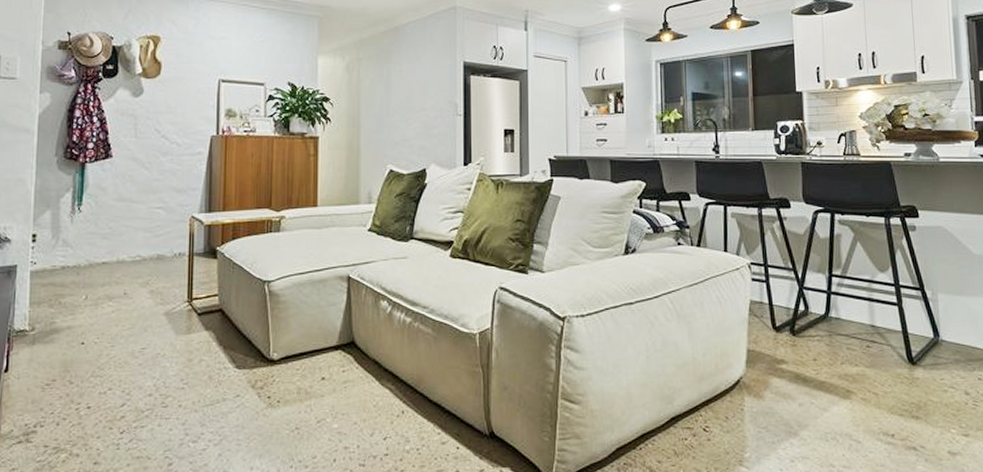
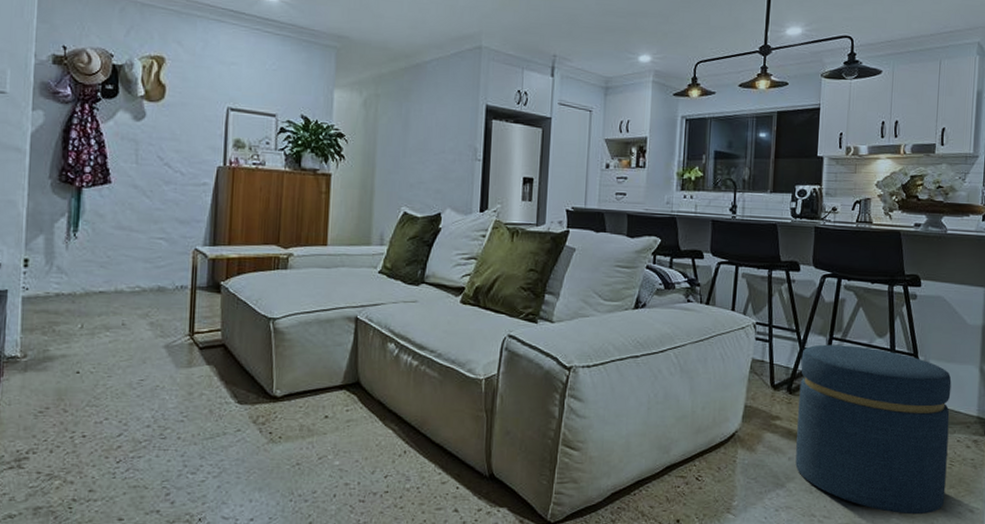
ottoman: none [801,282,973,462] -> present [795,344,952,515]

